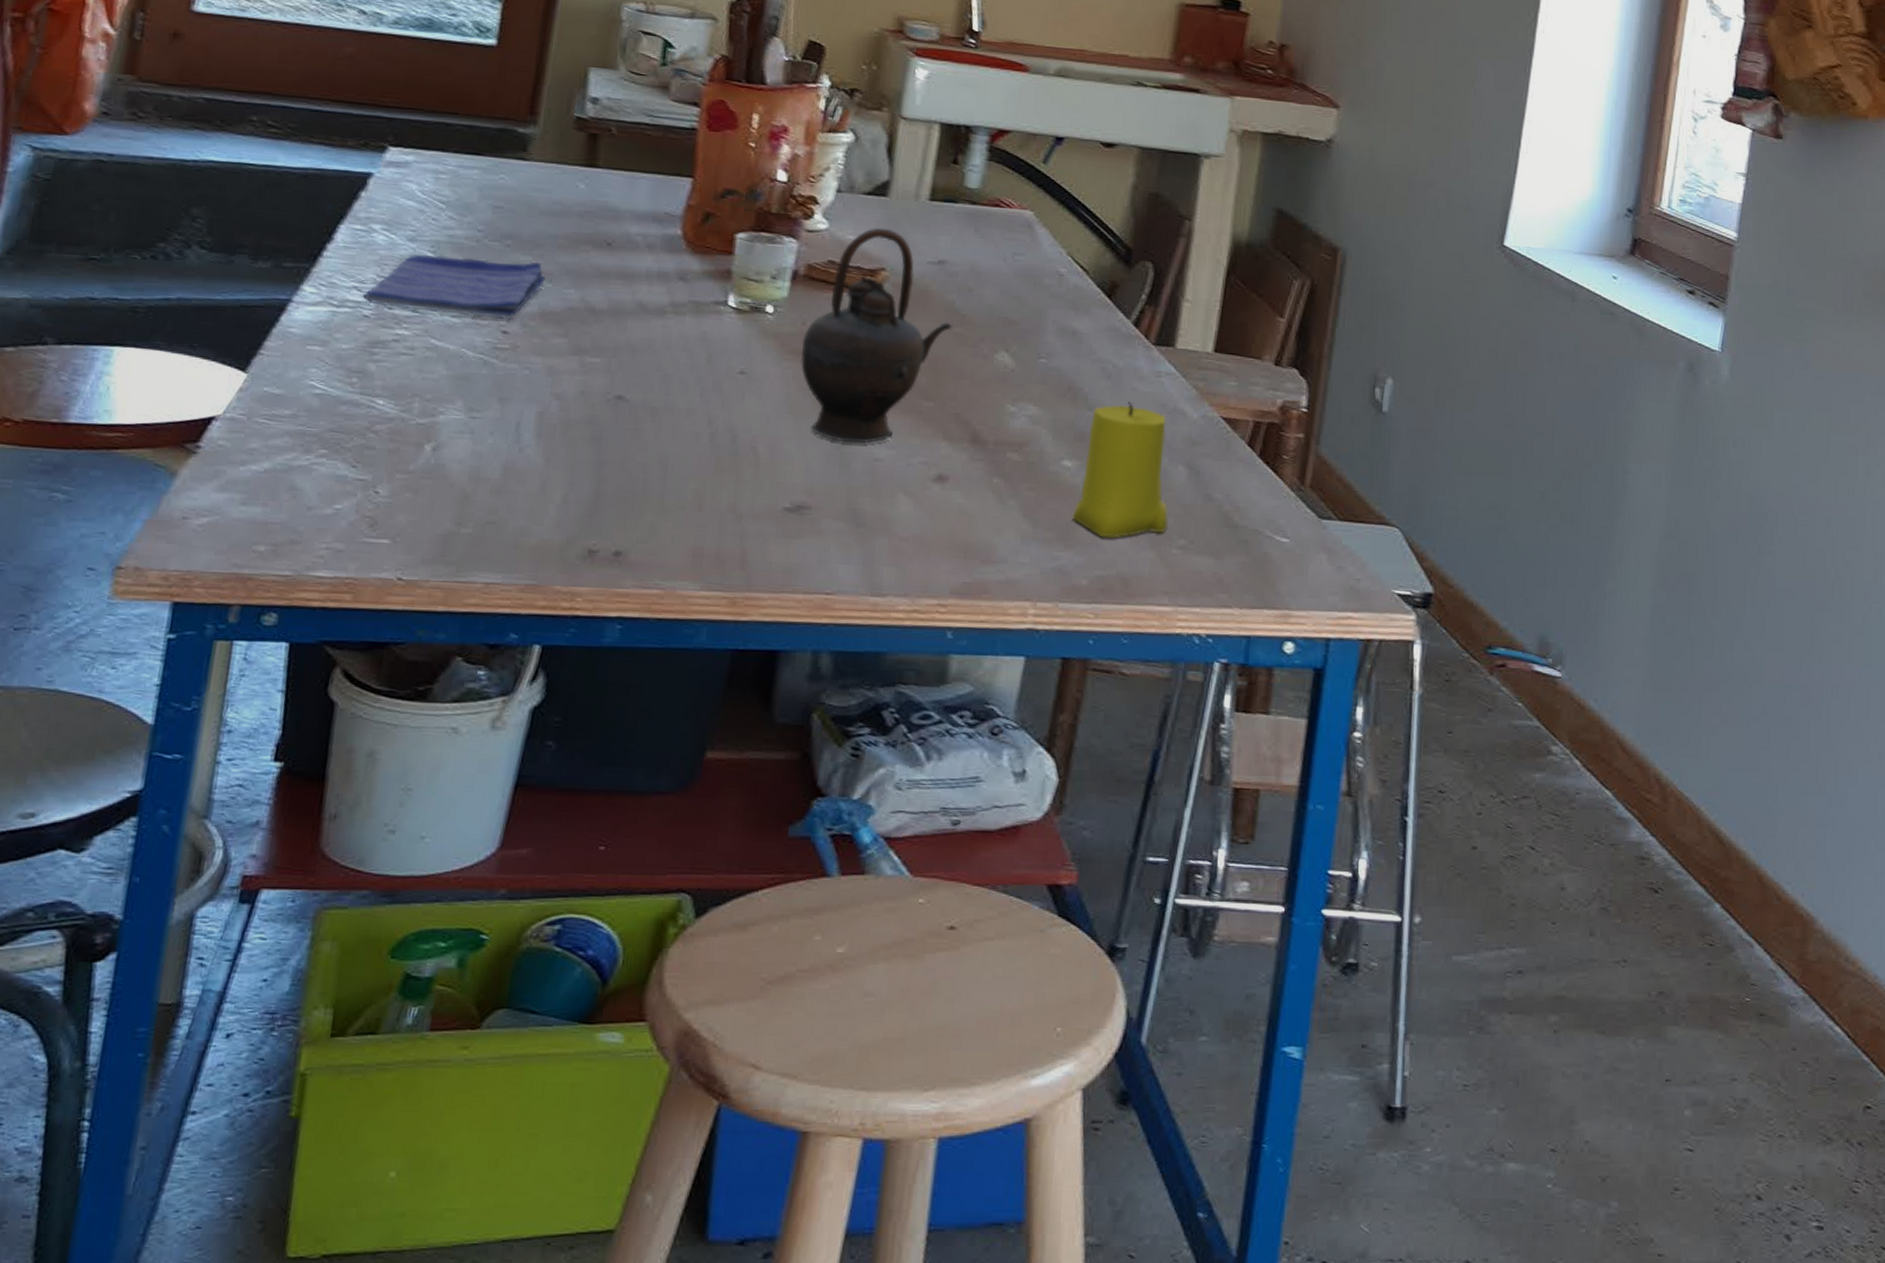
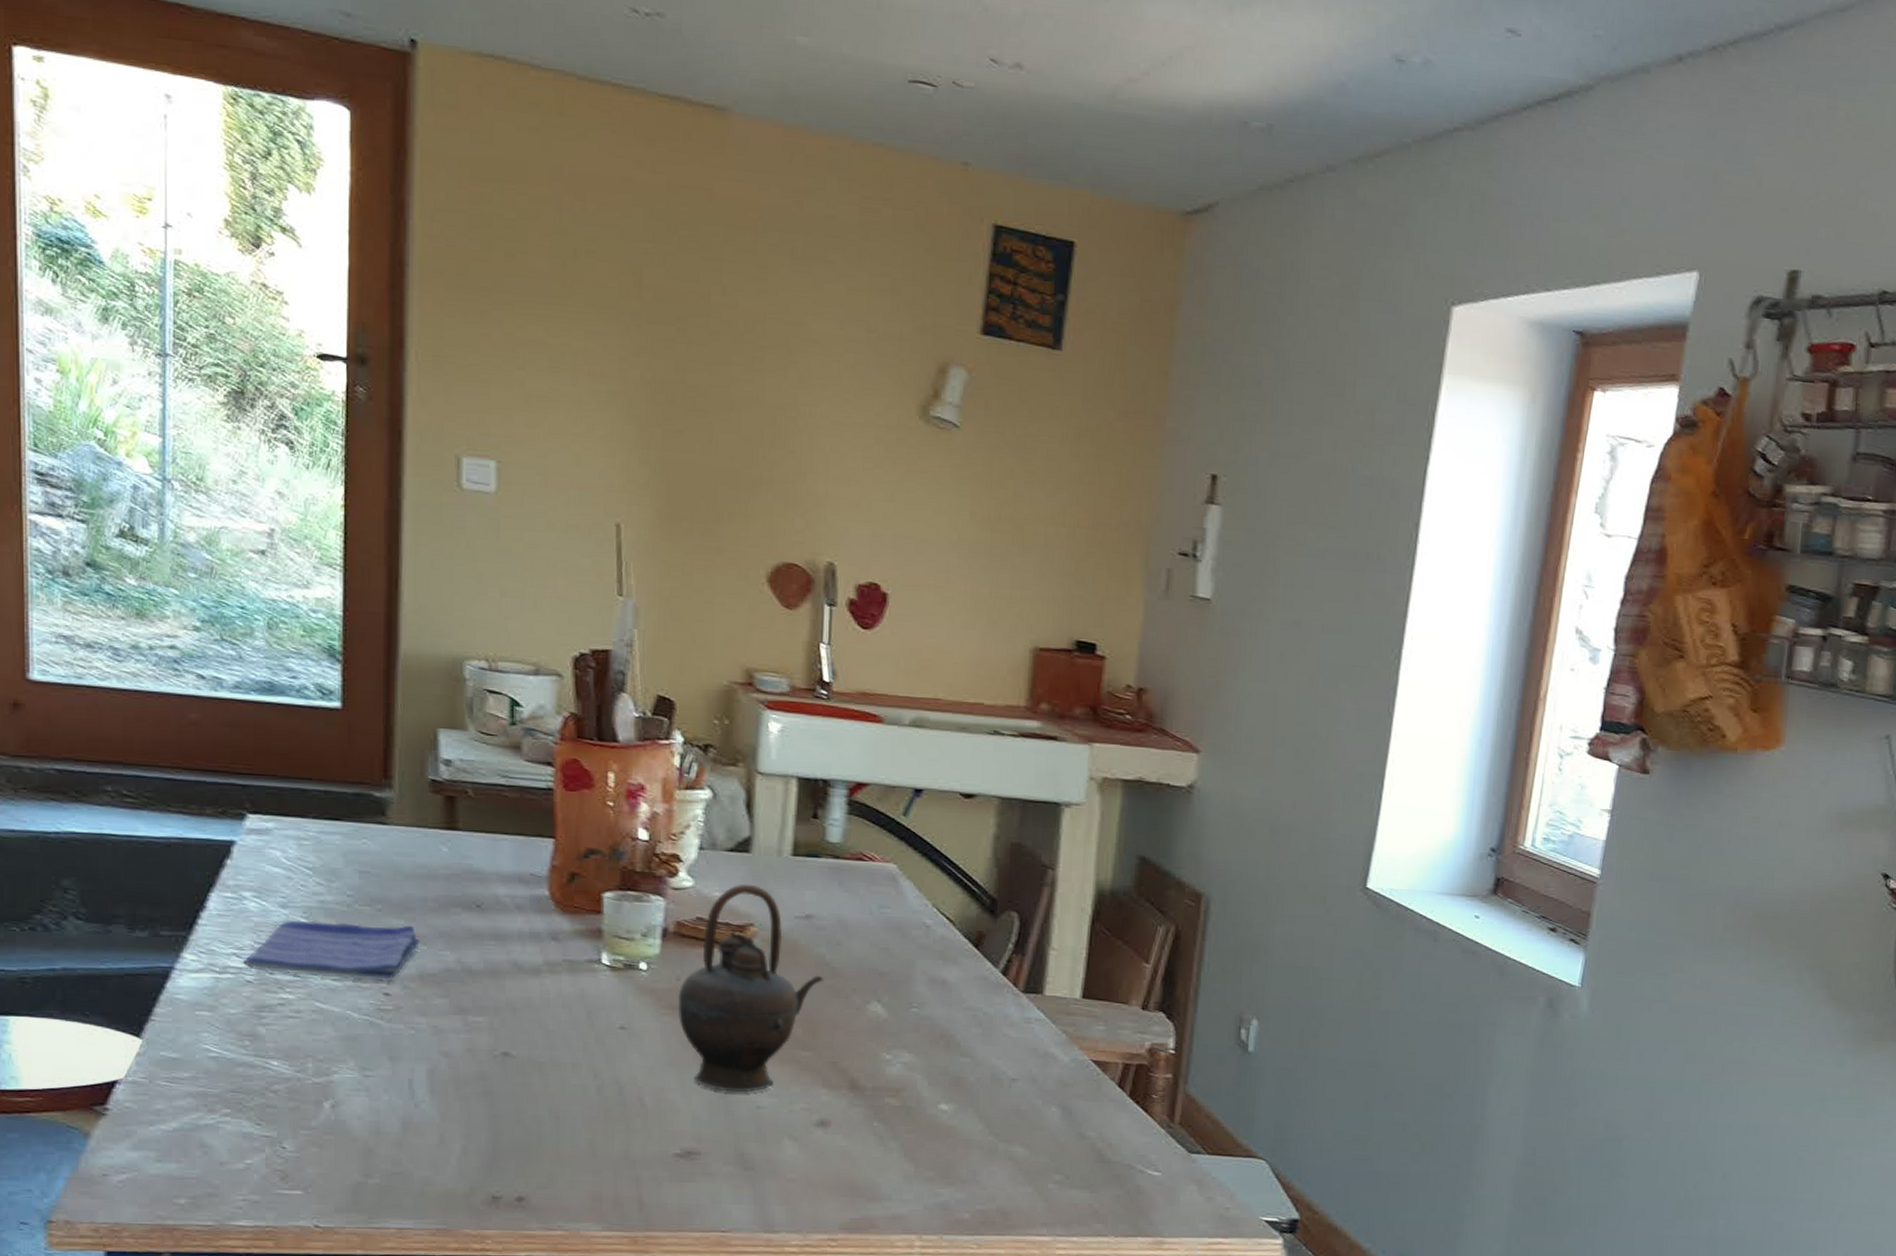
candle: present [1072,401,1168,539] -> none [951,1047,1043,1176]

